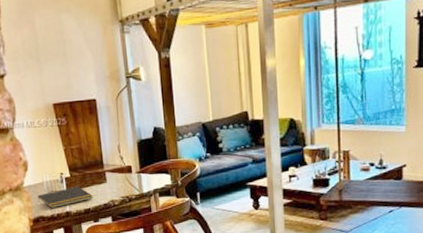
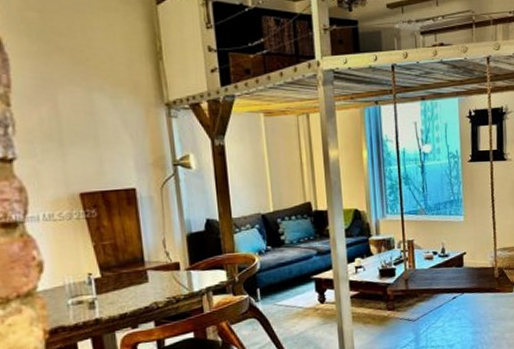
notepad: present [38,186,93,209] -> none [57,287,131,317]

